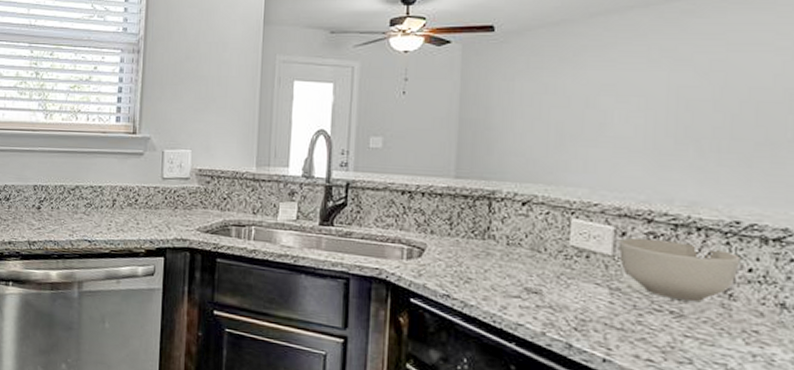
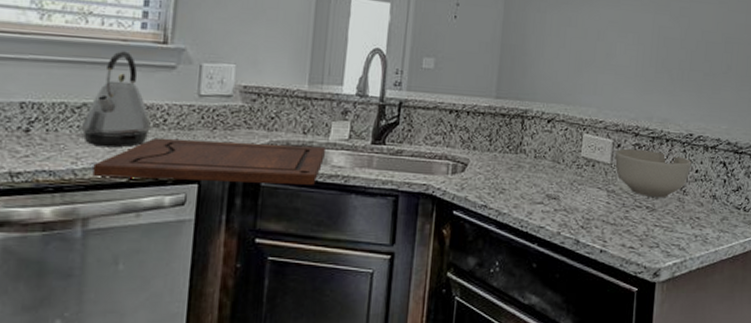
kettle: none [75,141,126,223] -> present [80,51,151,148]
cutting board: none [84,215,274,263] -> present [92,137,325,185]

